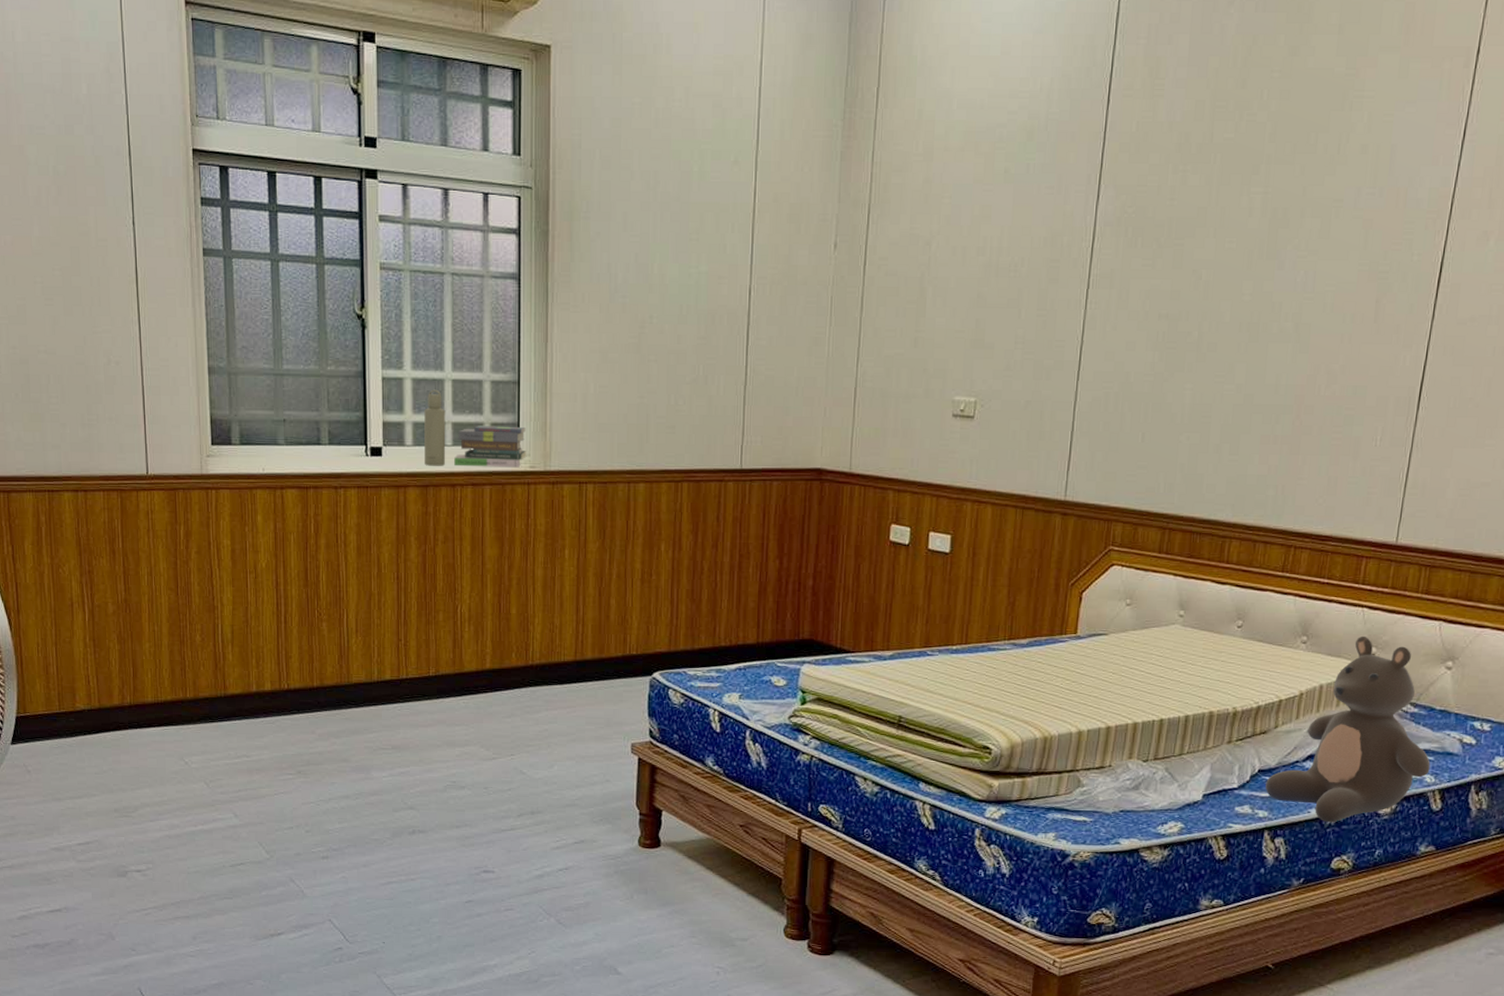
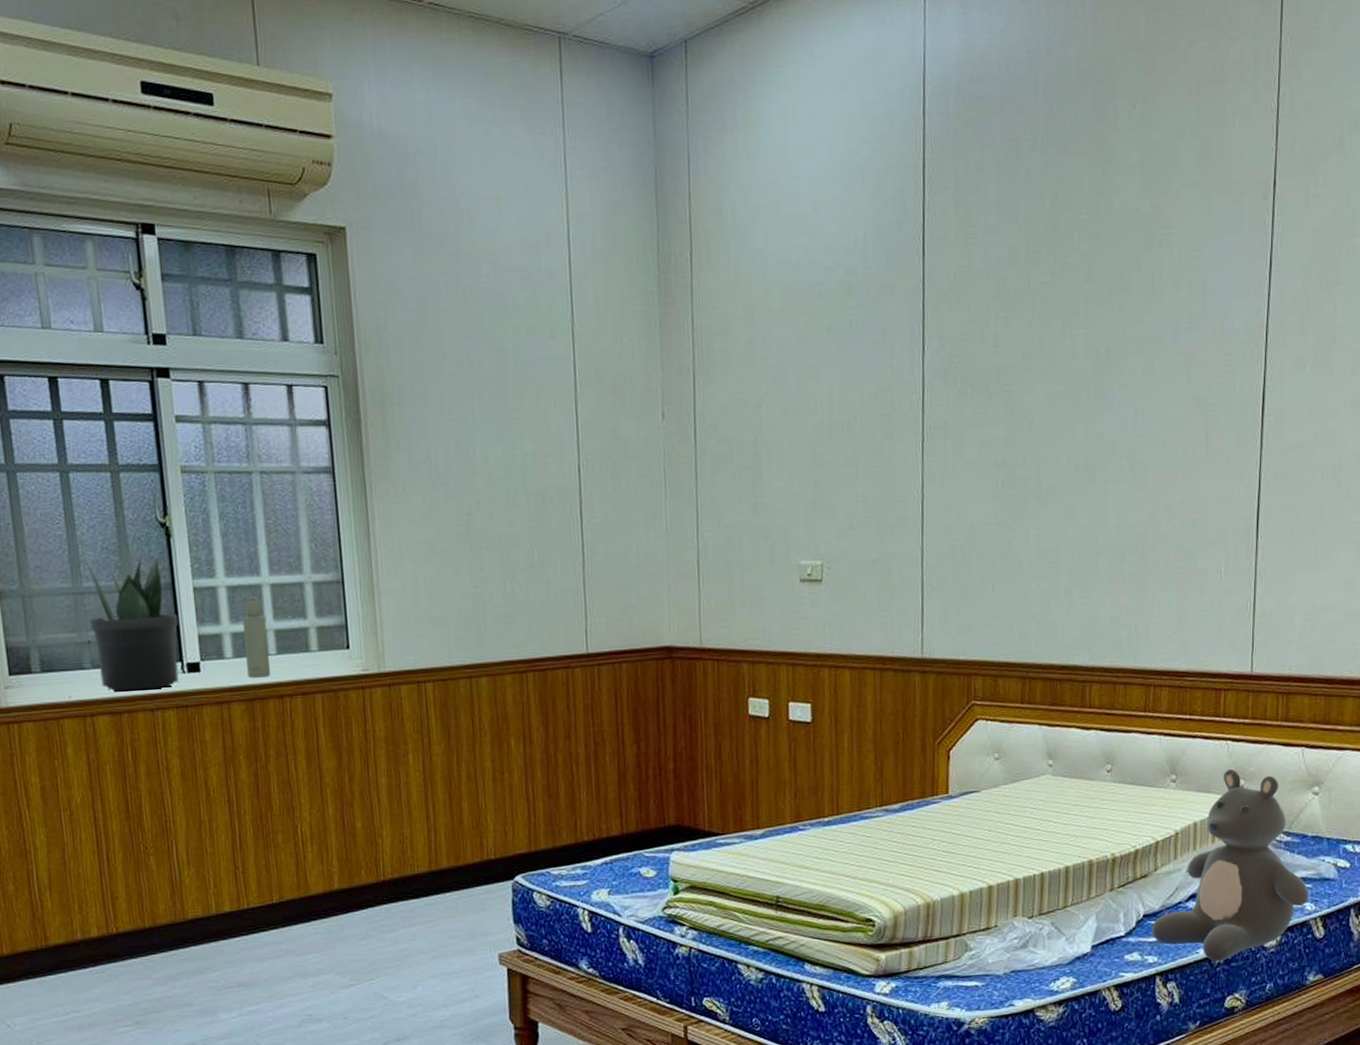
planter: none [286,341,366,469] -> present [84,556,179,692]
books: present [454,426,527,468] -> none [280,628,359,676]

